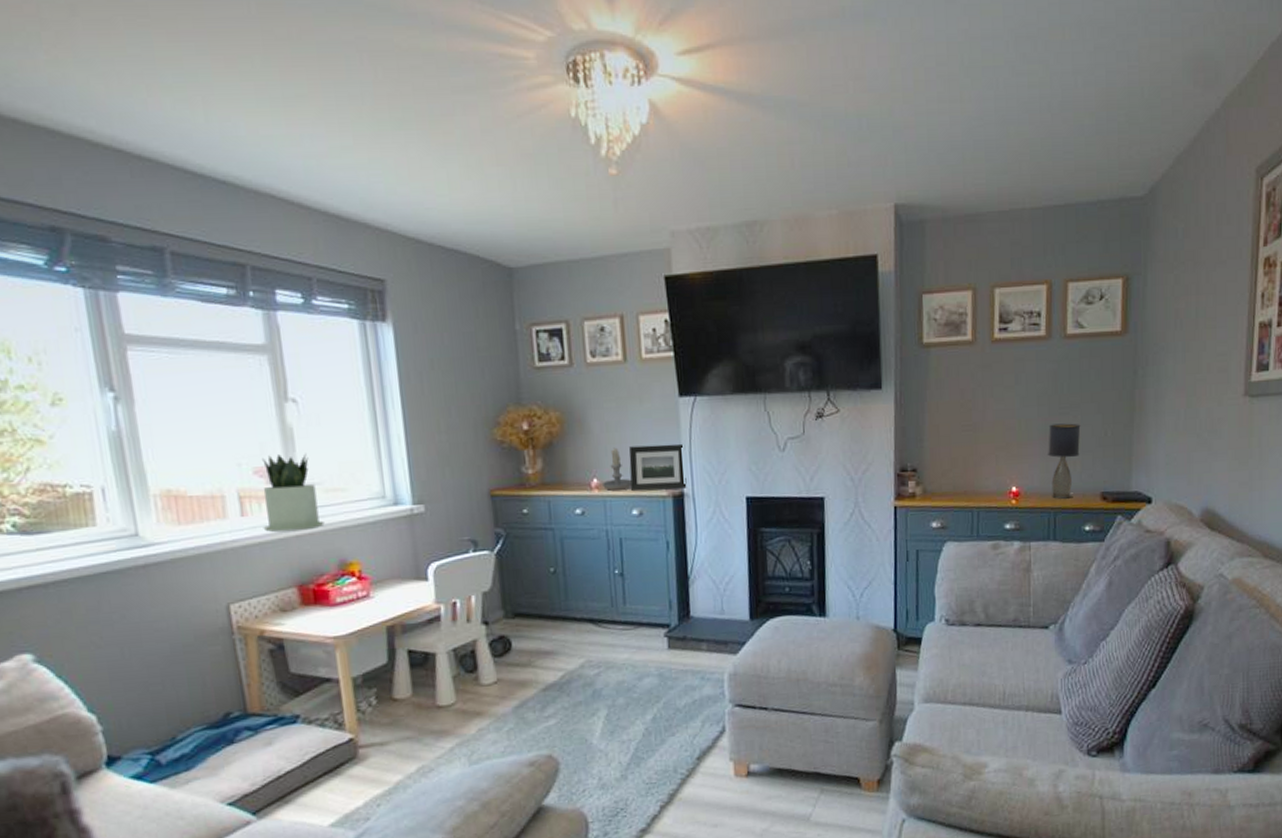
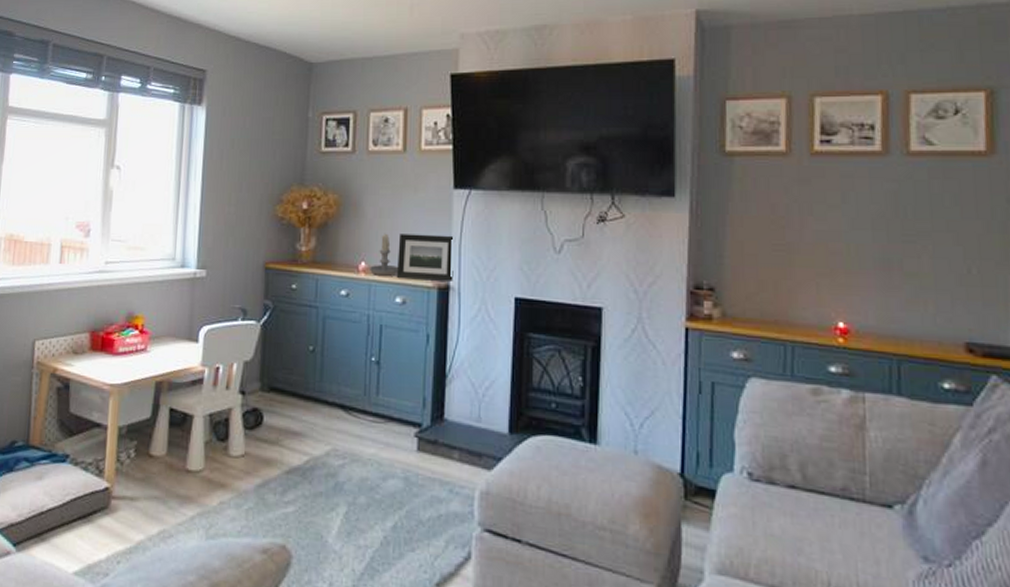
planter: present [262,453,325,533] -> none [74,213,122,282]
table lamp: present [1047,423,1081,499] -> none [886,253,933,345]

